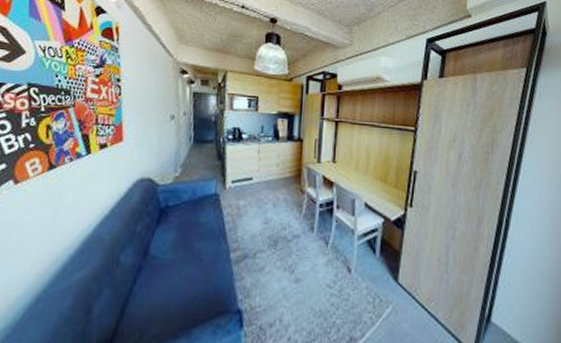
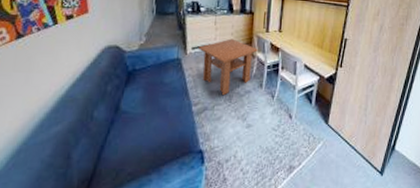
coffee table: none [239,170,308,241] -> present [199,38,258,96]

